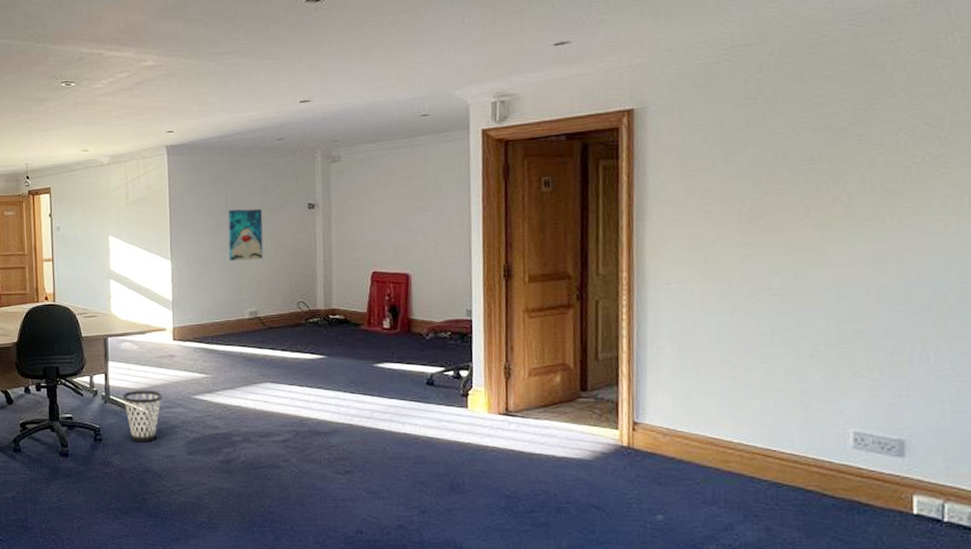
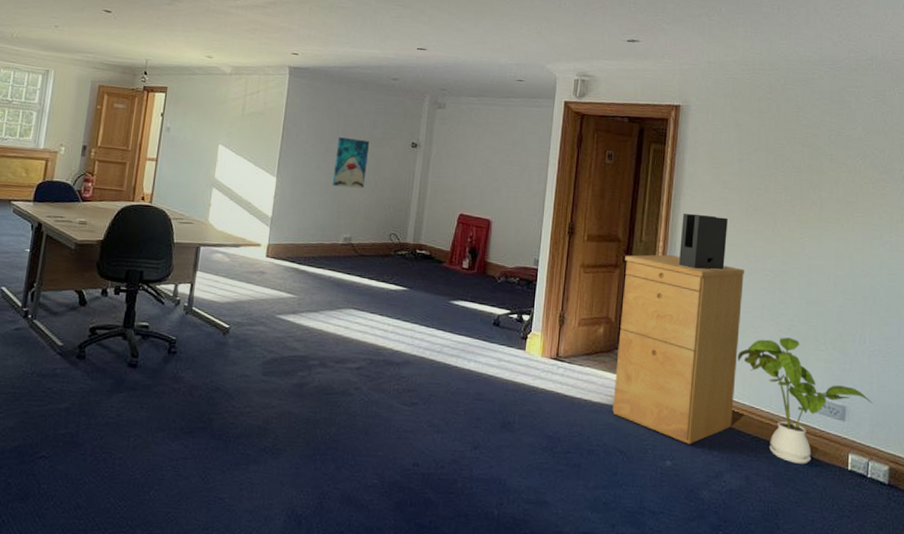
wastebasket: present [123,390,162,441] -> none [206,304,246,358]
filing cabinet: none [579,286,743,495] -> present [612,254,745,444]
file holder: none [650,233,714,299] -> present [679,213,728,270]
house plant: none [742,365,945,510] -> present [738,337,872,464]

